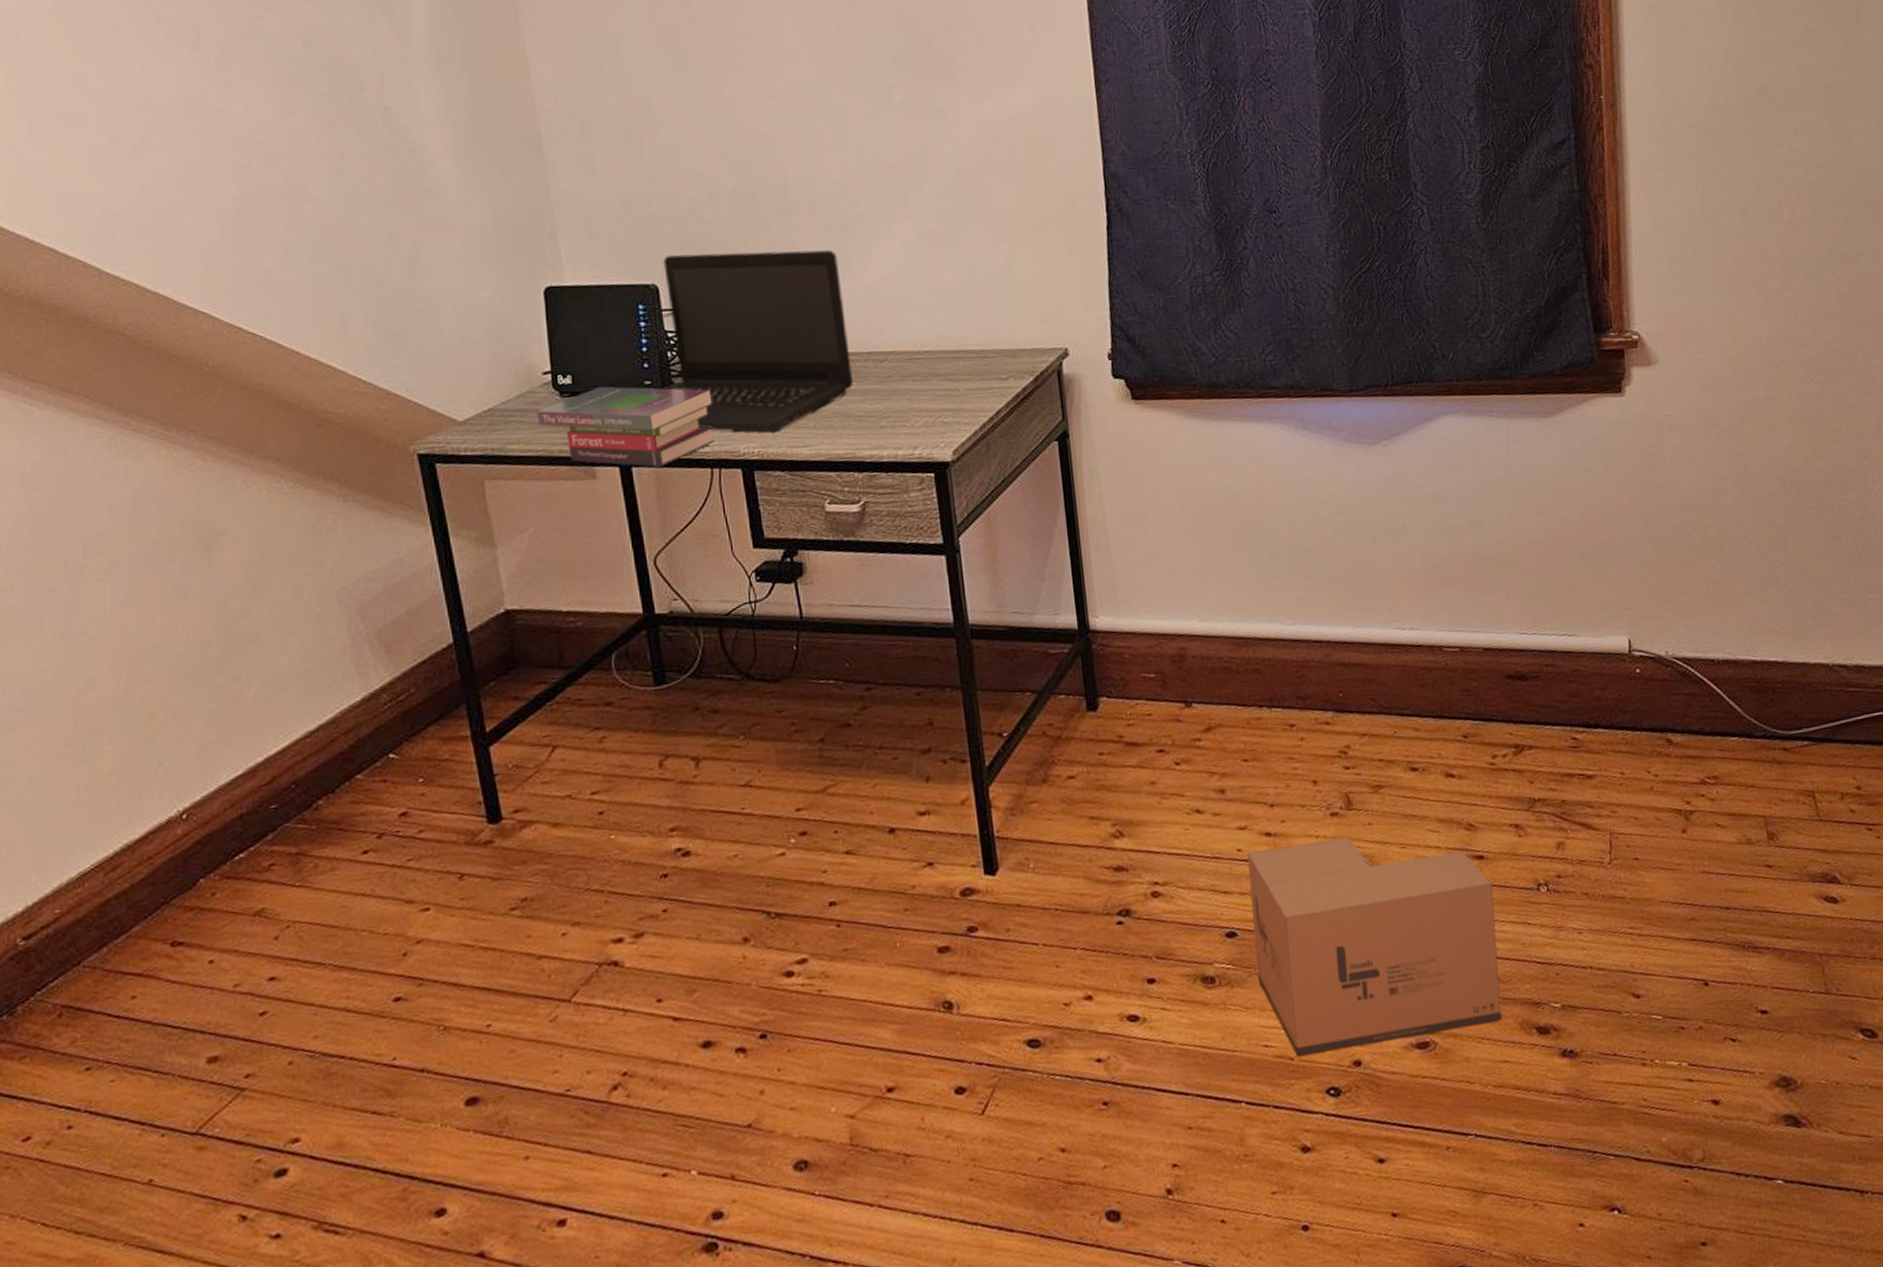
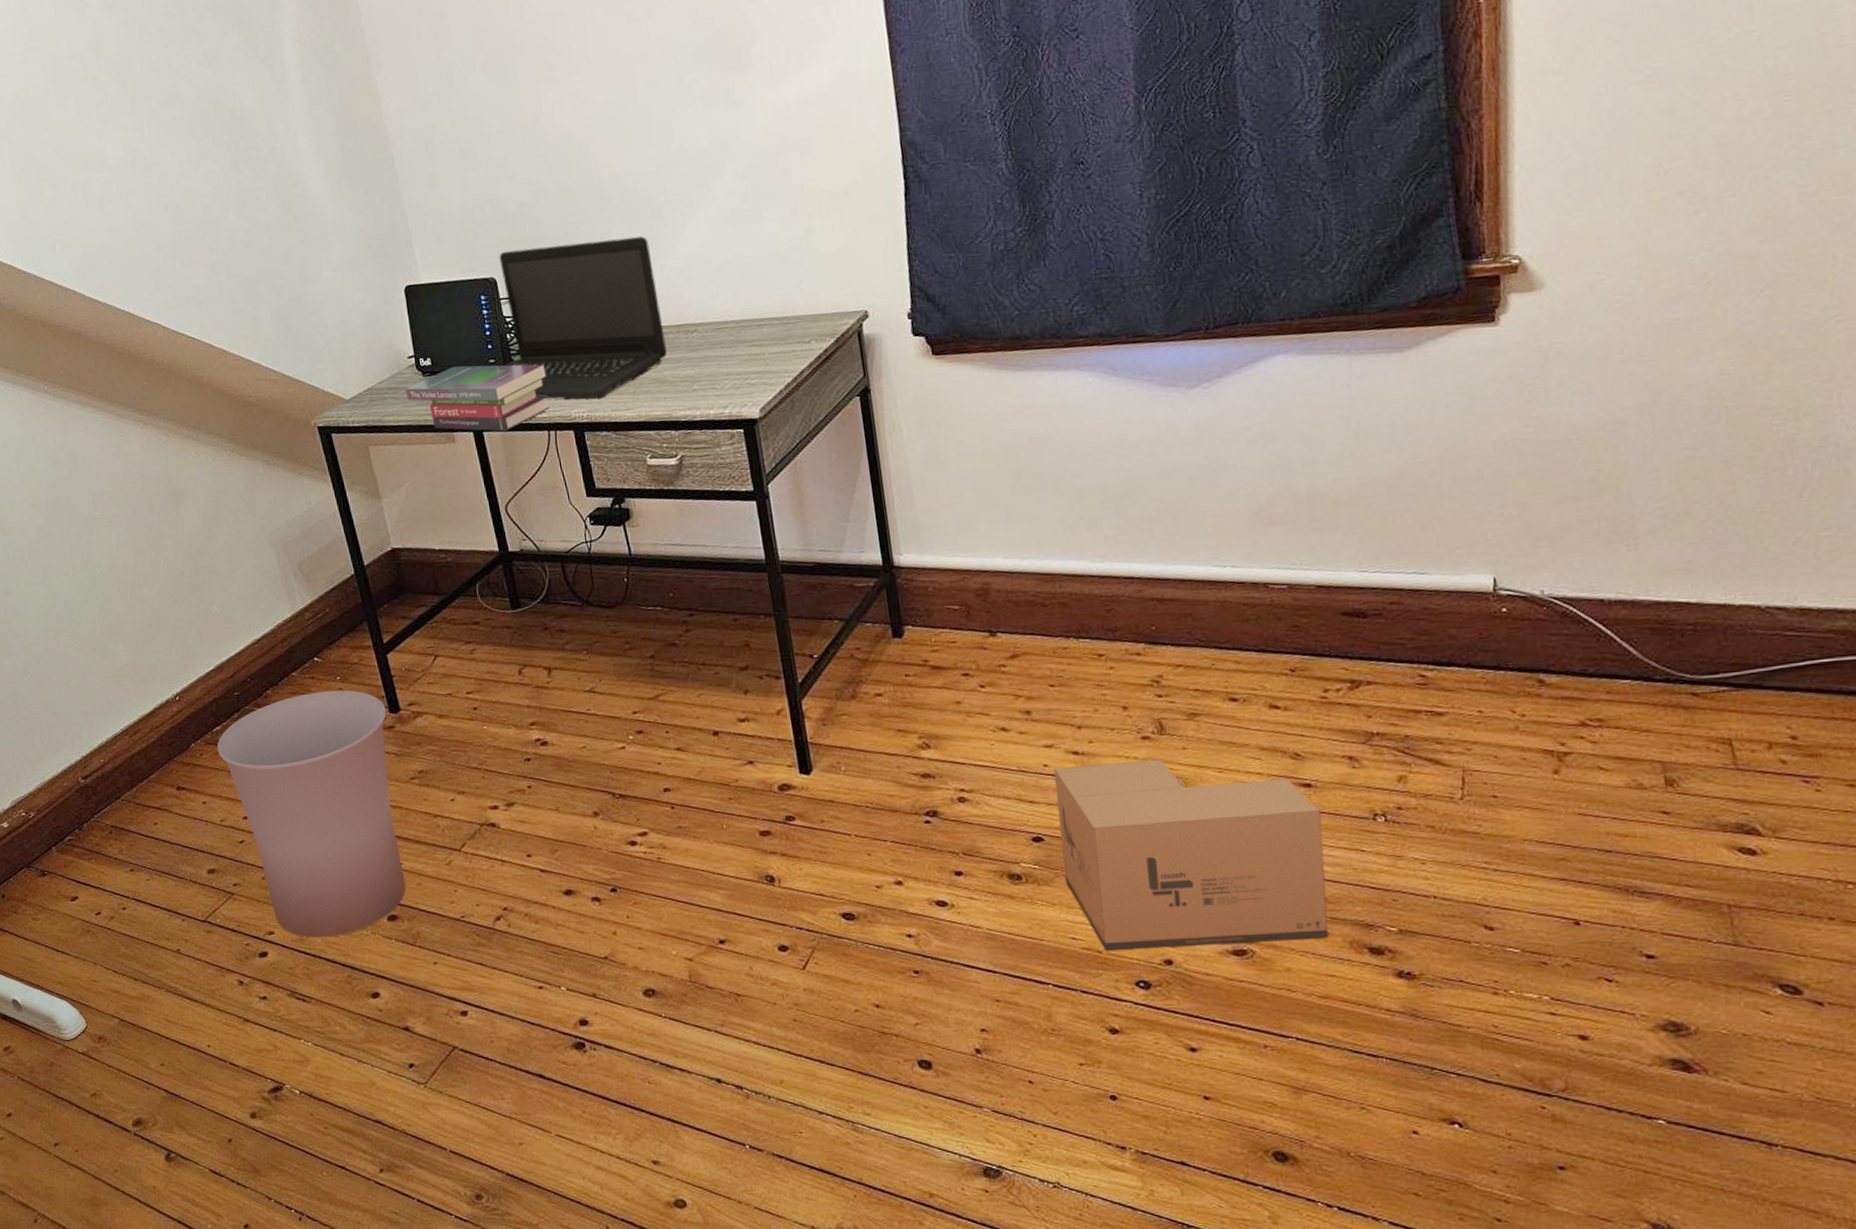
waste bin: none [238,796,494,1142] -> present [217,690,406,938]

